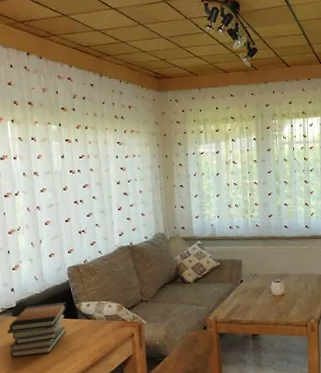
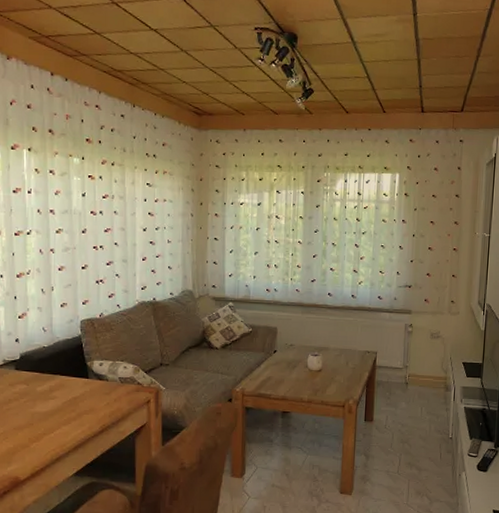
book stack: present [8,301,66,358] -> none [9,358,76,416]

